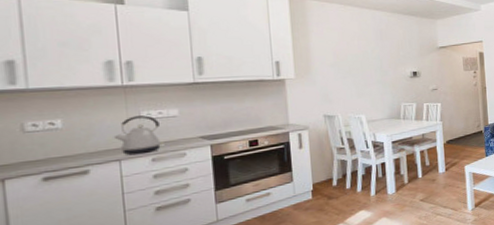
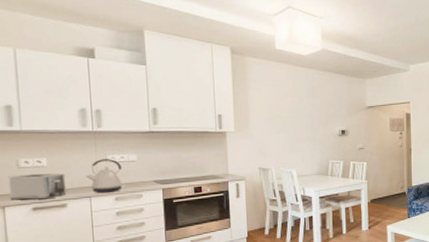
toaster: none [9,135,89,171] -> present [8,173,67,201]

